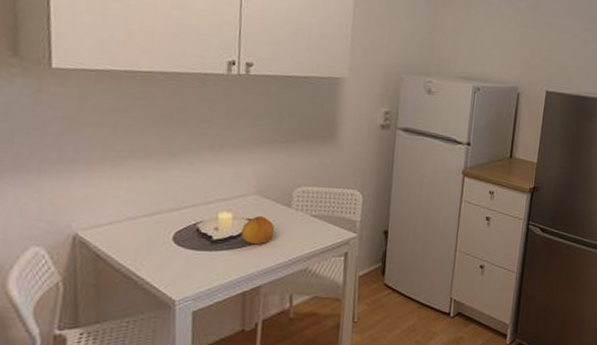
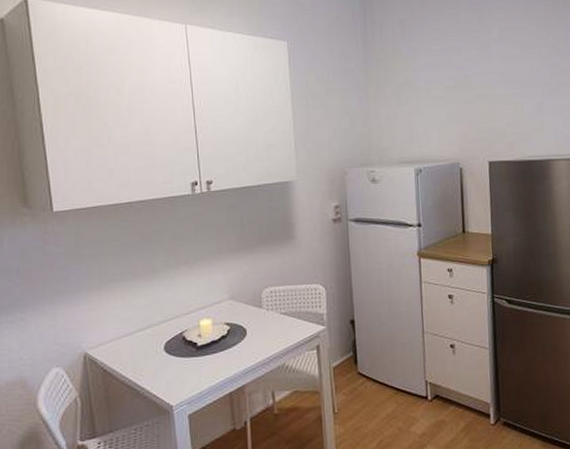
fruit: present [241,216,275,245] -> none [221,319,251,347]

